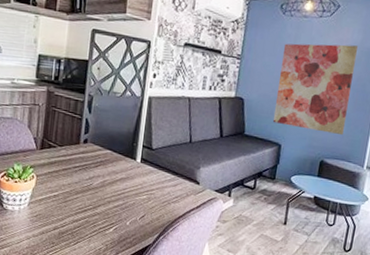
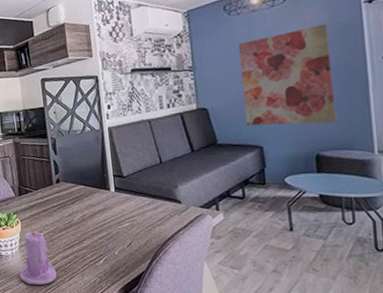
candle: none [22,186,64,246] -> present [19,229,57,285]

